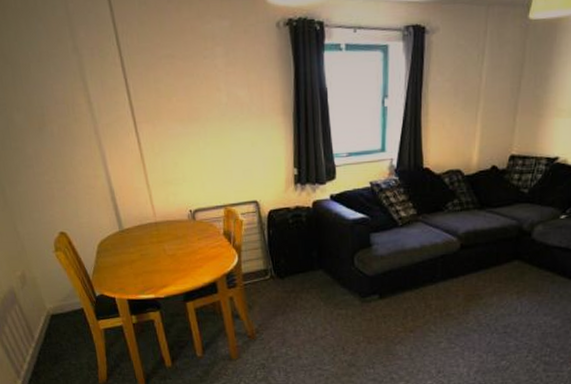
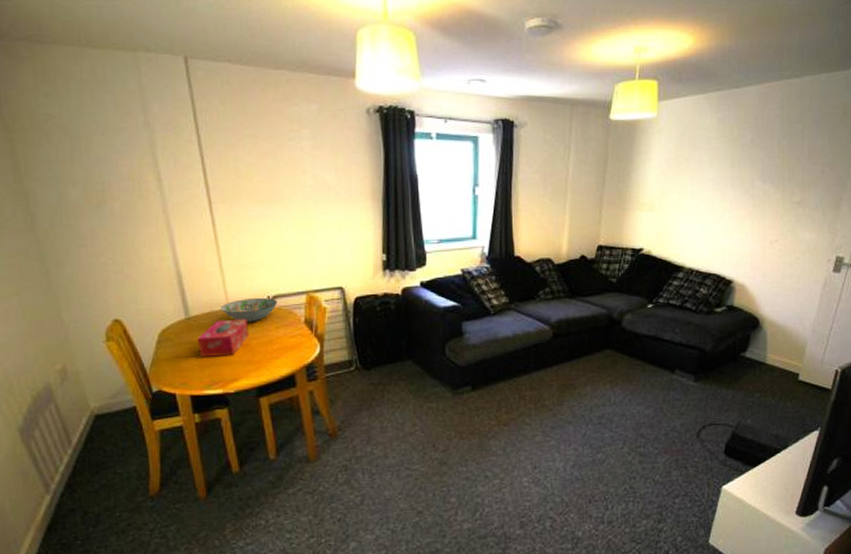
tissue box: none [130,231,175,266] -> present [197,318,249,357]
decorative bowl: none [149,211,198,234] -> present [221,297,277,322]

